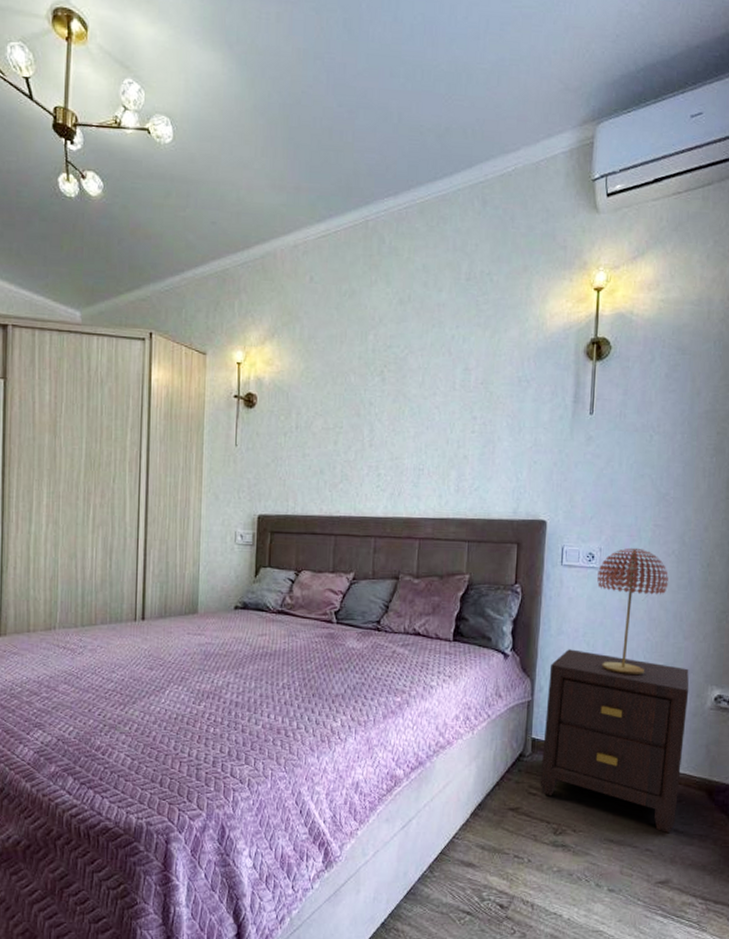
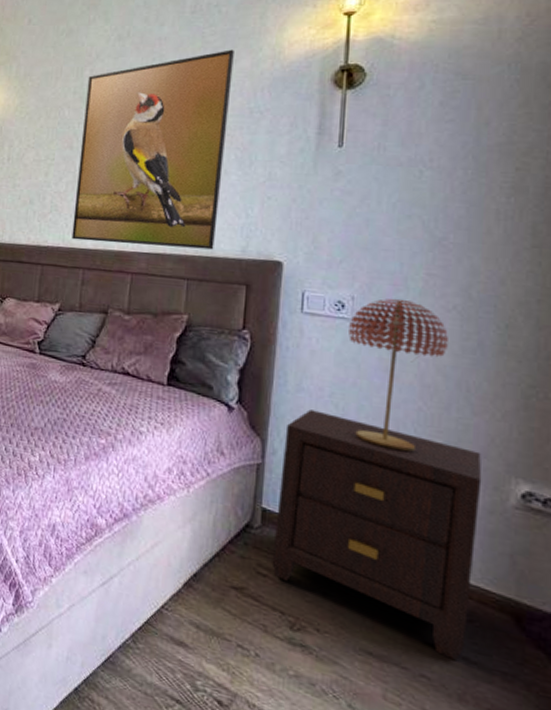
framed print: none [362,319,505,513] -> present [71,49,234,250]

